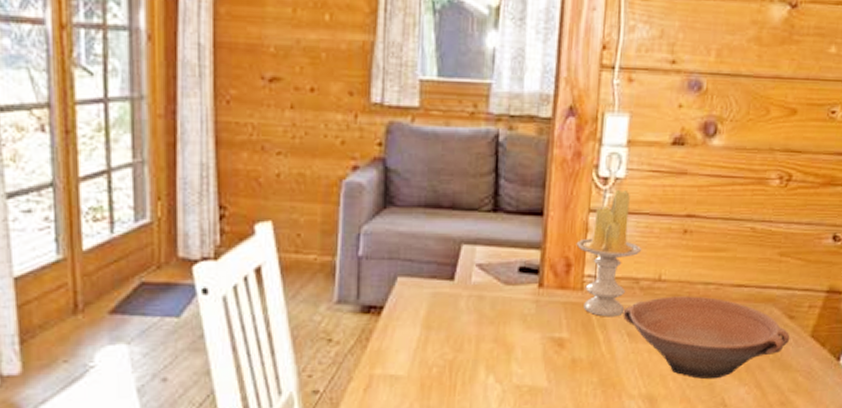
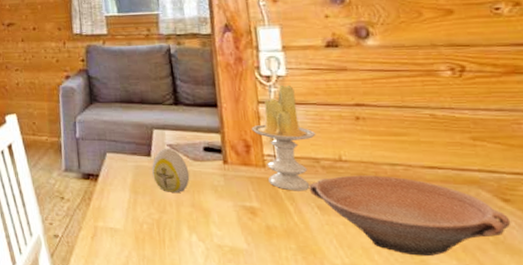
decorative egg: none [453,268,498,325] -> present [152,148,190,193]

